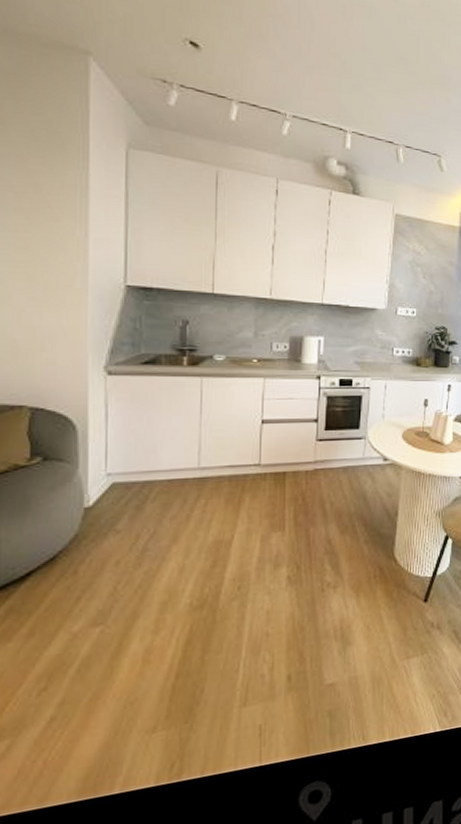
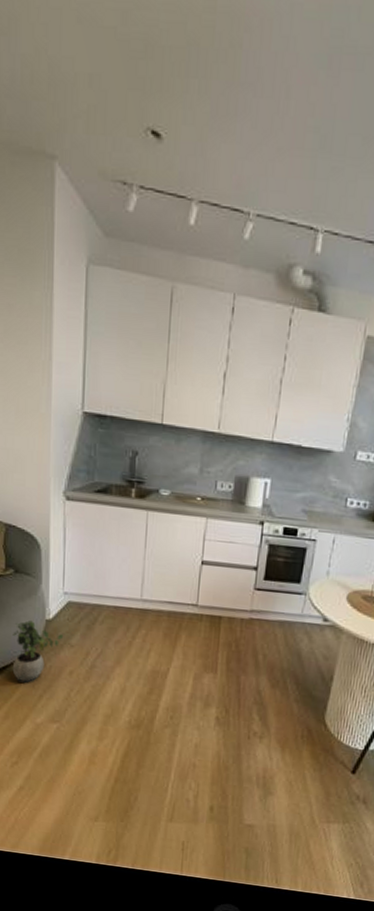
potted plant: none [39,512,108,587] -> present [12,620,64,683]

